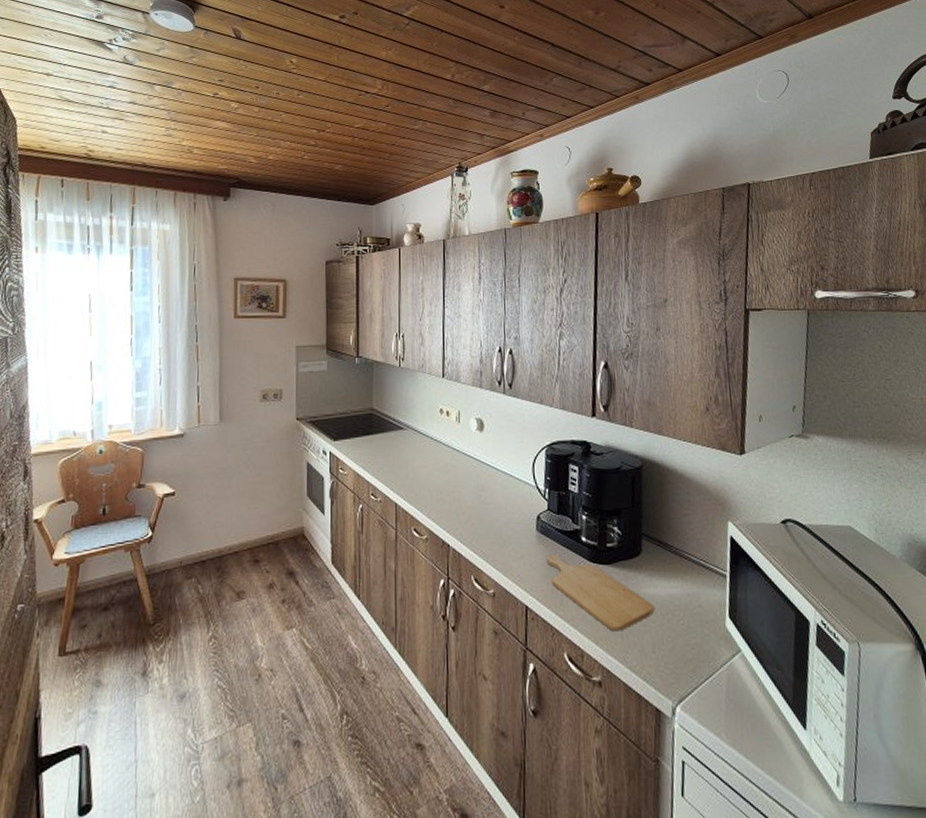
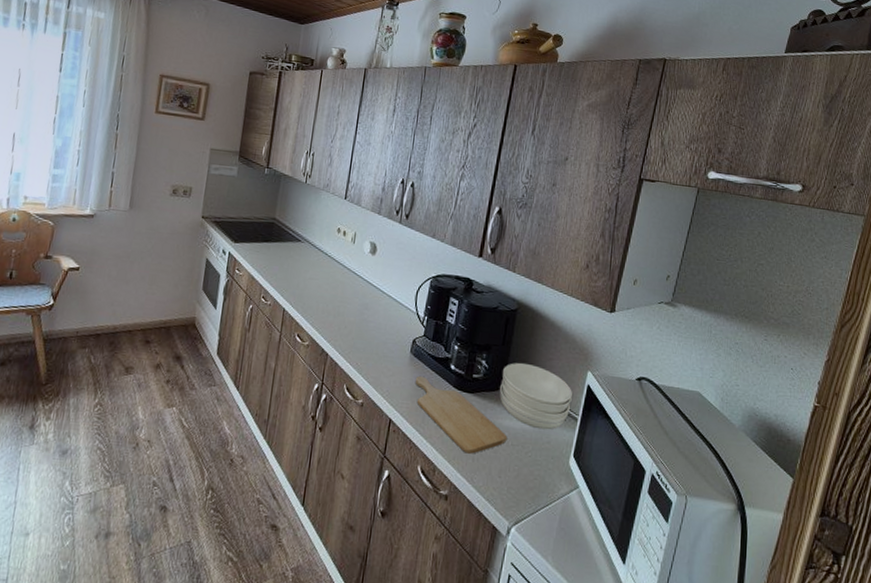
bowl: none [637,522,716,593] -> present [499,362,572,430]

